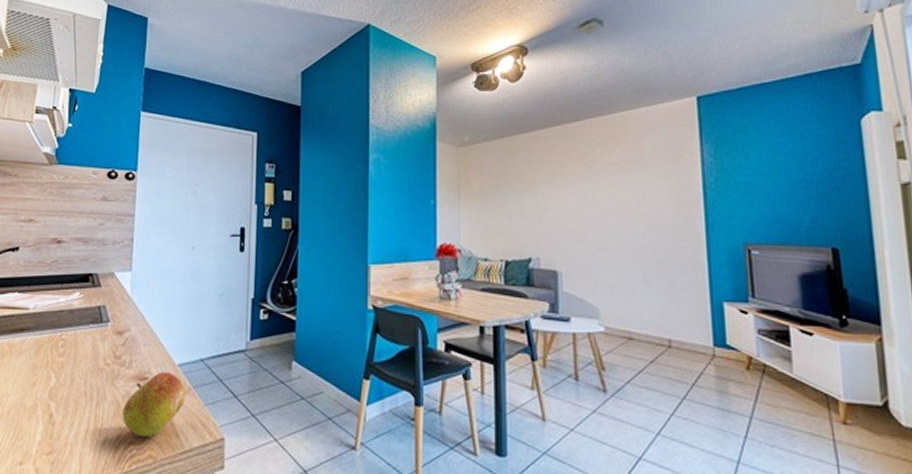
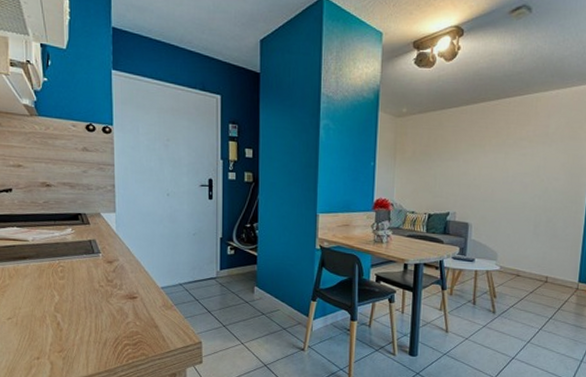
apple: present [122,371,186,438] -> none [117,292,169,341]

